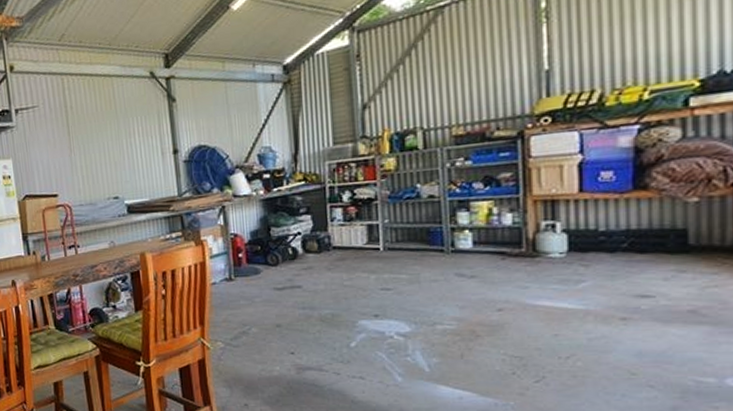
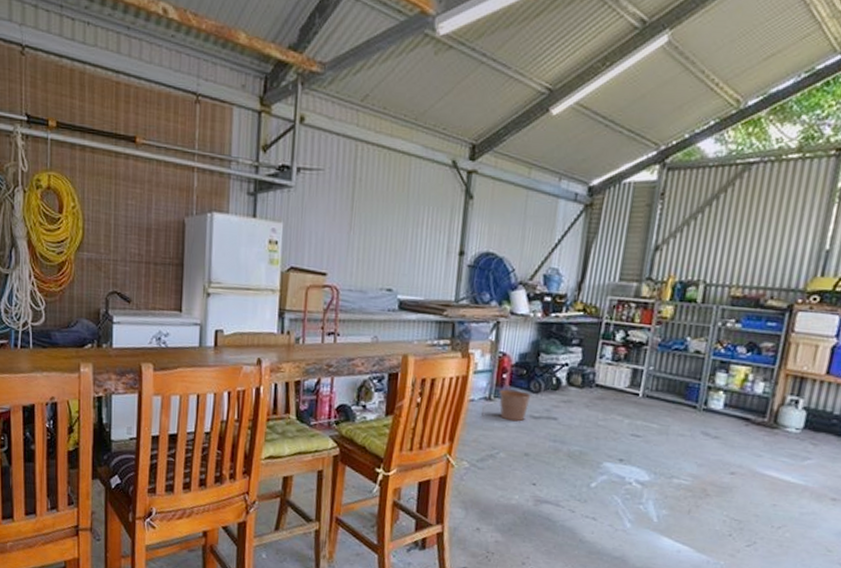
bucket: none [238,266,271,297] -> present [499,389,531,422]

